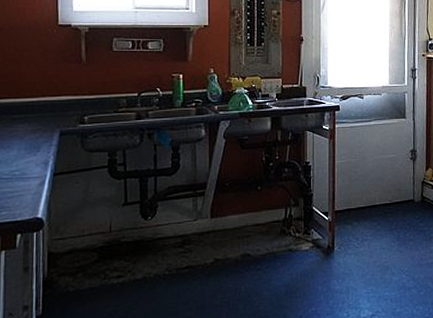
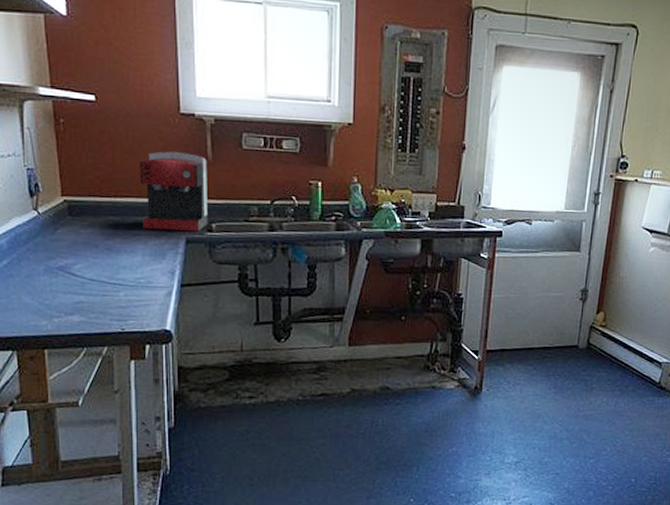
coffee maker: none [19,57,81,126] -> present [139,151,207,231]

